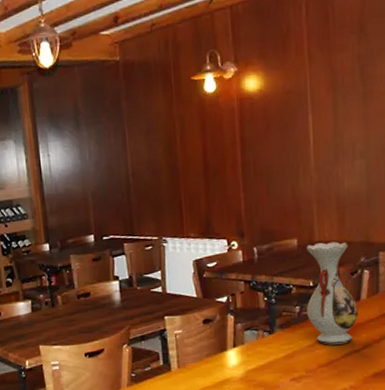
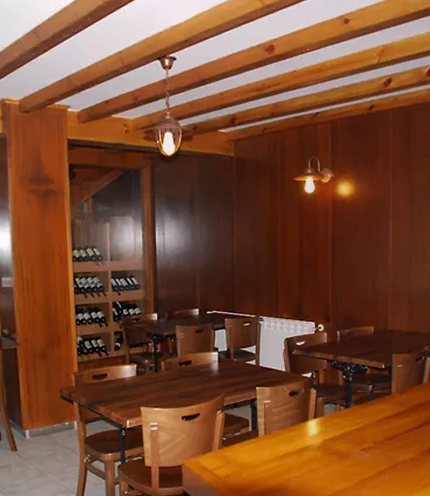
vase: present [306,241,358,345] -> none [378,331,420,421]

